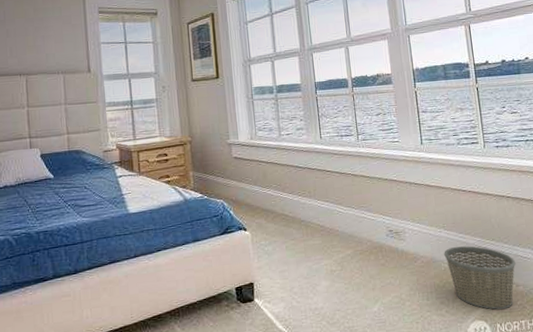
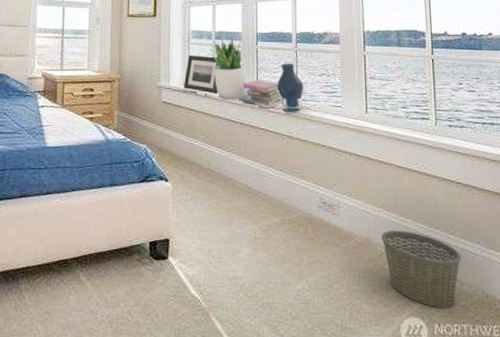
picture frame: none [251,109,285,145] -> present [183,55,219,94]
planter: none [274,88,313,149] -> present [211,36,248,101]
books: none [303,125,345,152] -> present [237,80,282,109]
vase: none [337,106,364,151] -> present [276,63,304,111]

